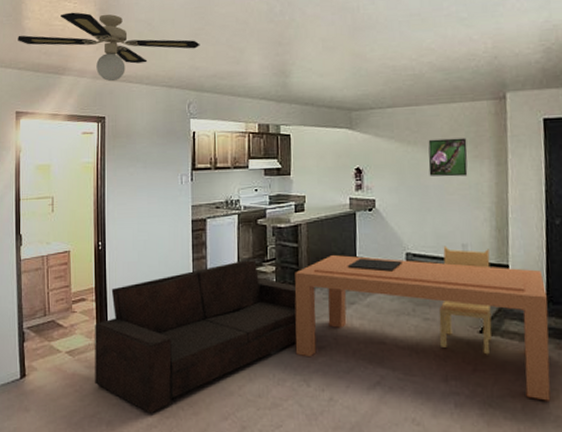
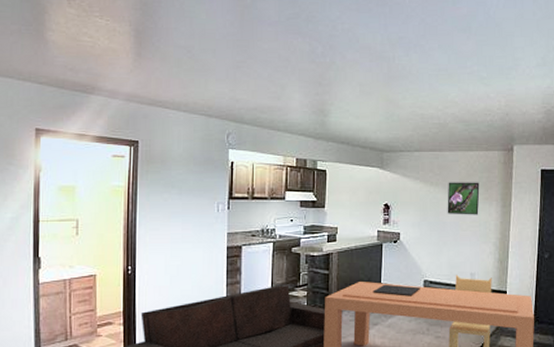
ceiling fan: present [18,12,200,82] -> none [39,29,242,106]

